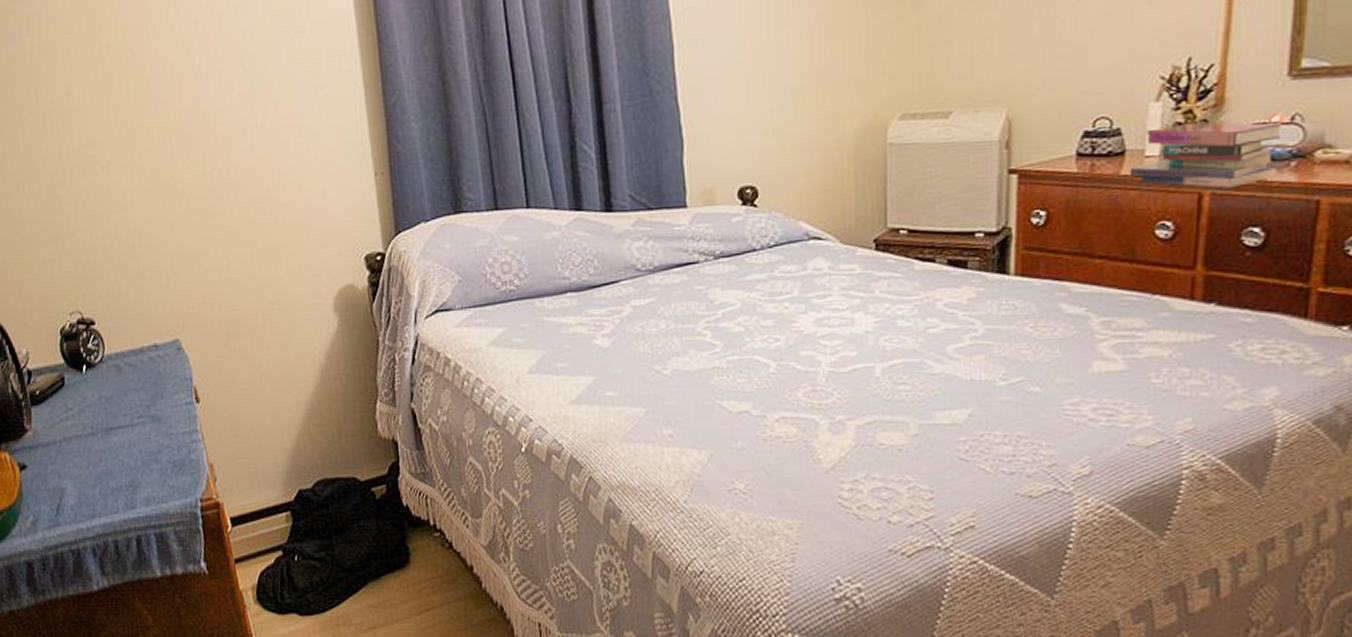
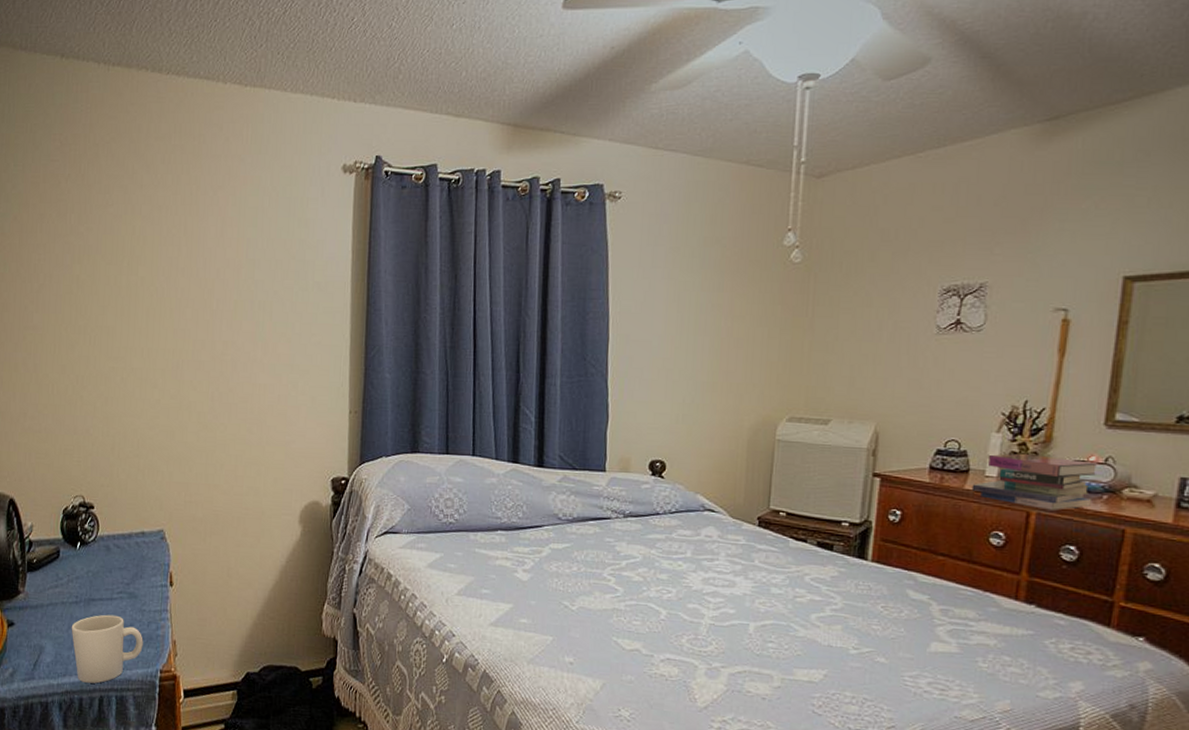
mug: none [91,443,177,523] -> present [71,614,143,684]

